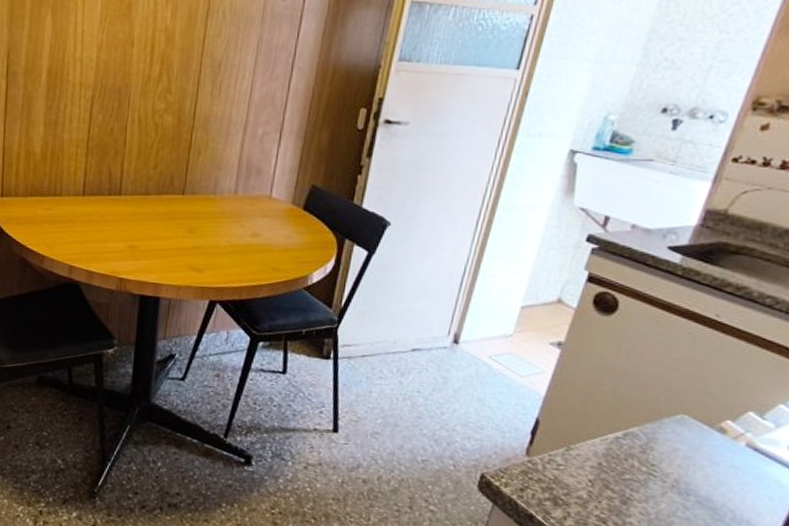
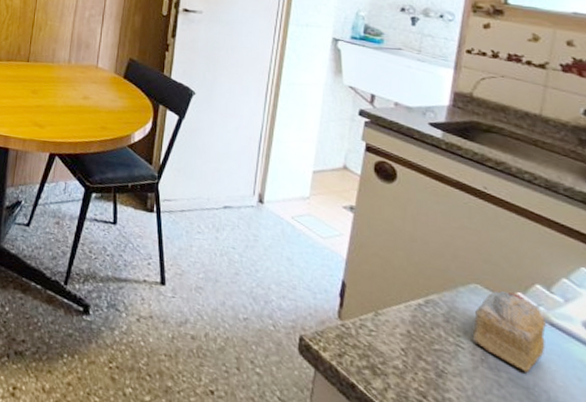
cake slice: none [665,420,750,495] -> present [471,291,547,373]

